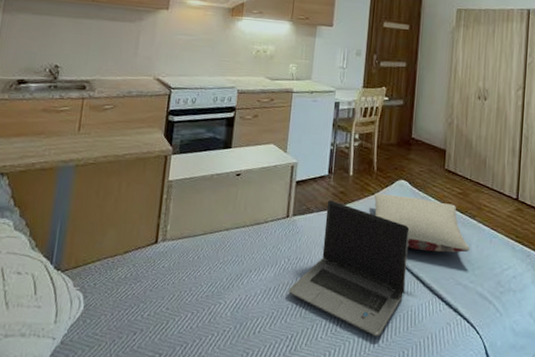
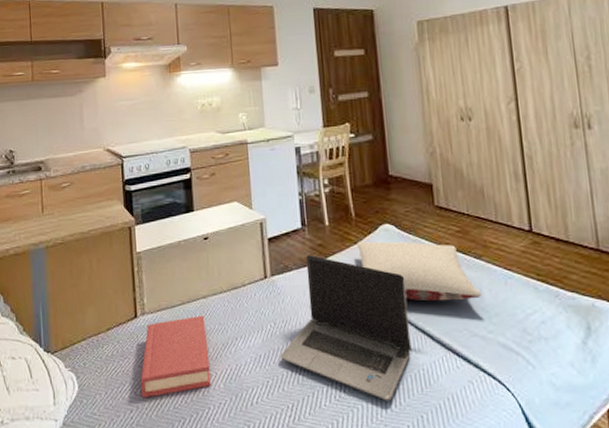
hardback book: none [148,246,224,322] -> present [140,315,211,398]

